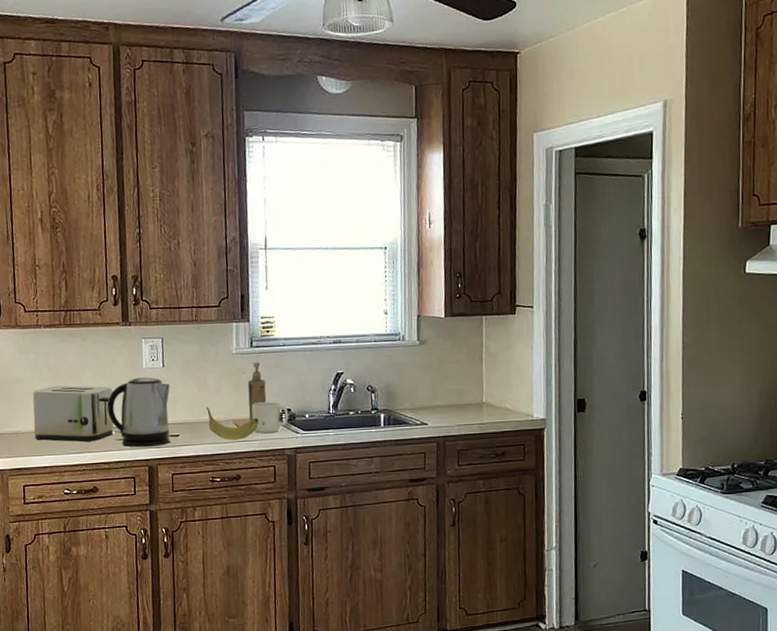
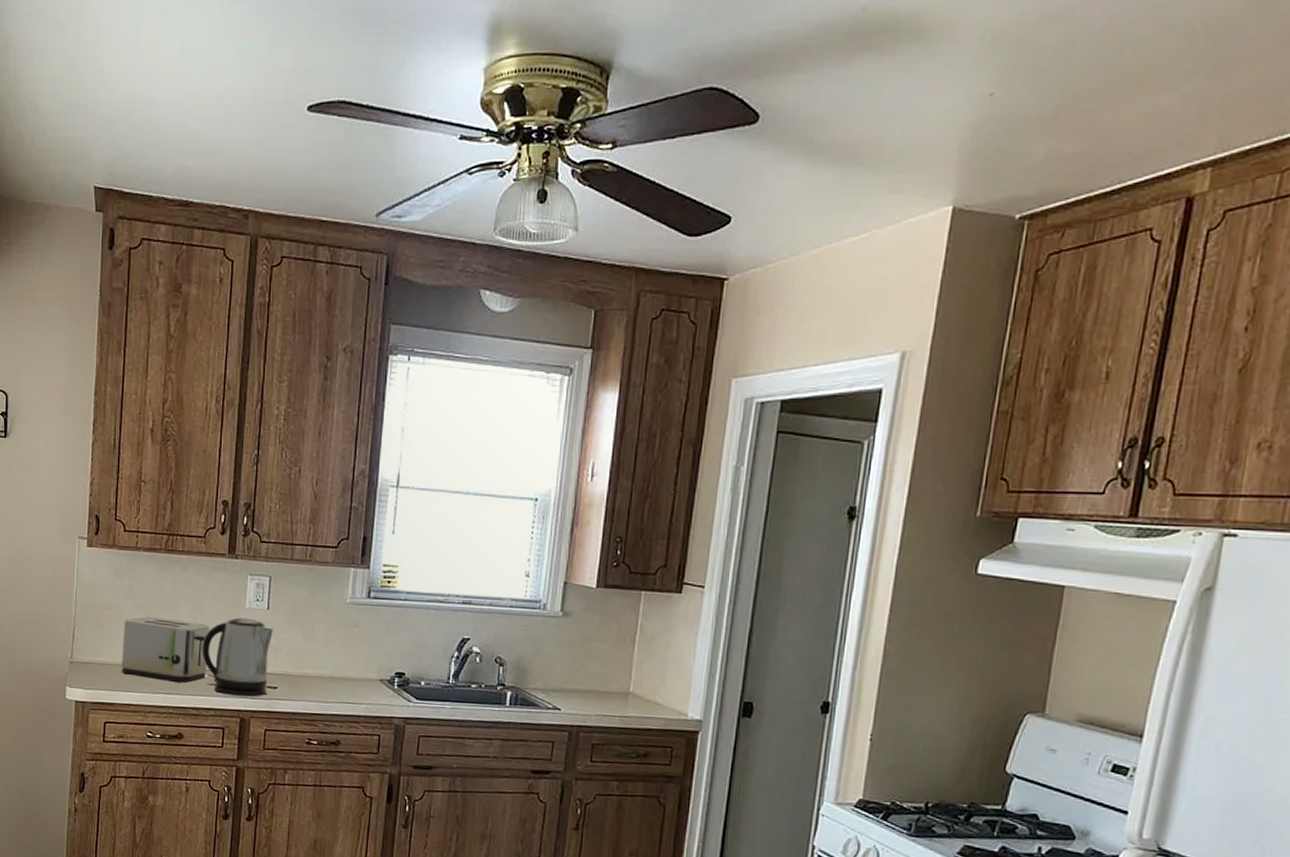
fruit: present [206,407,259,440] -> none [310,659,367,701]
soap dispenser: present [232,361,267,428] -> none [338,614,381,688]
mug: present [251,401,289,434] -> none [361,661,403,698]

